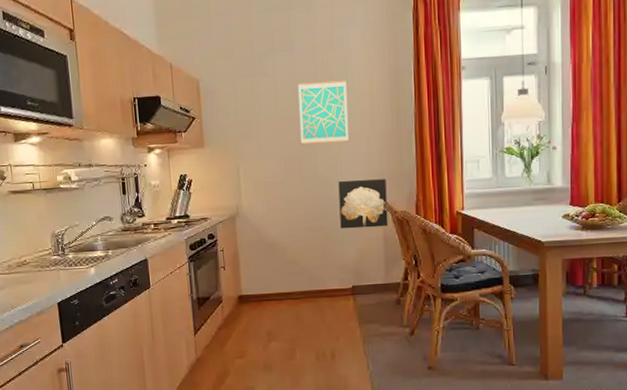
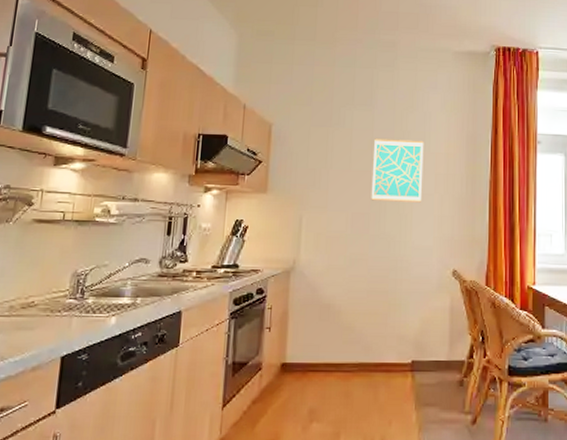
wall art: present [338,179,388,229] -> none [405,242,457,296]

